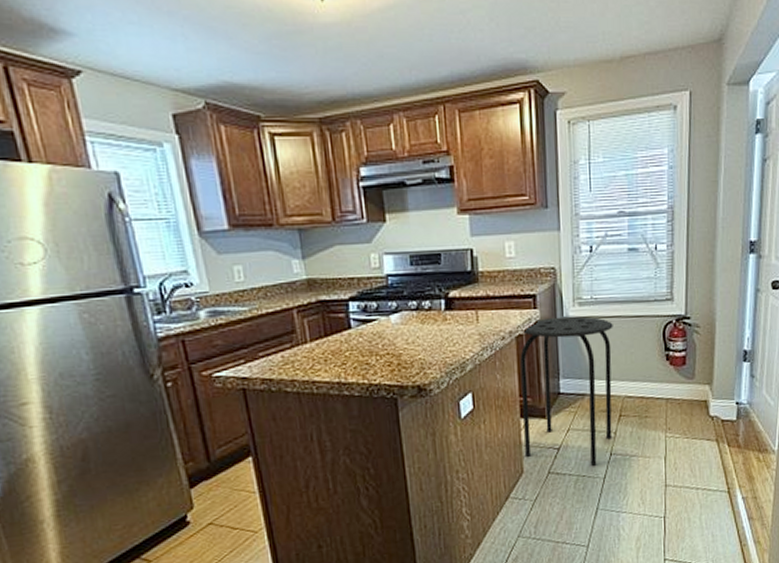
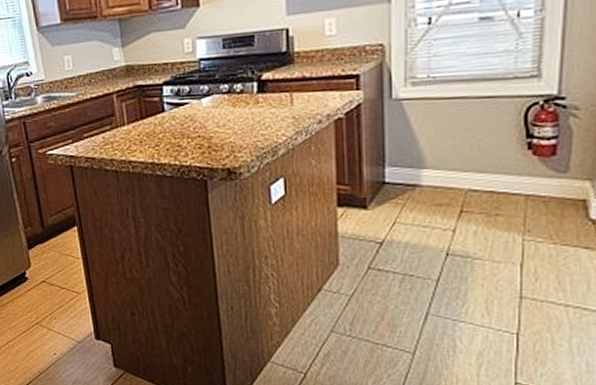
stool: present [520,316,613,466] -> none [339,97,456,265]

